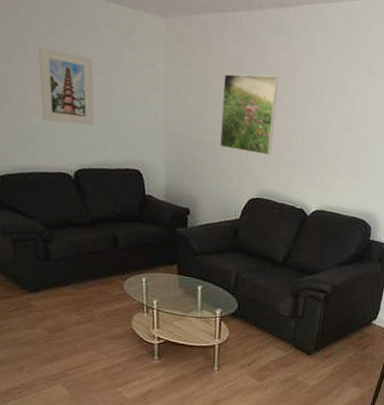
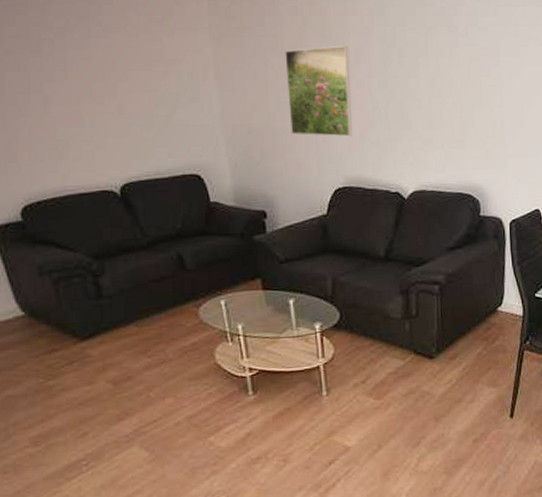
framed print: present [38,47,94,126] -> none [56,46,136,132]

